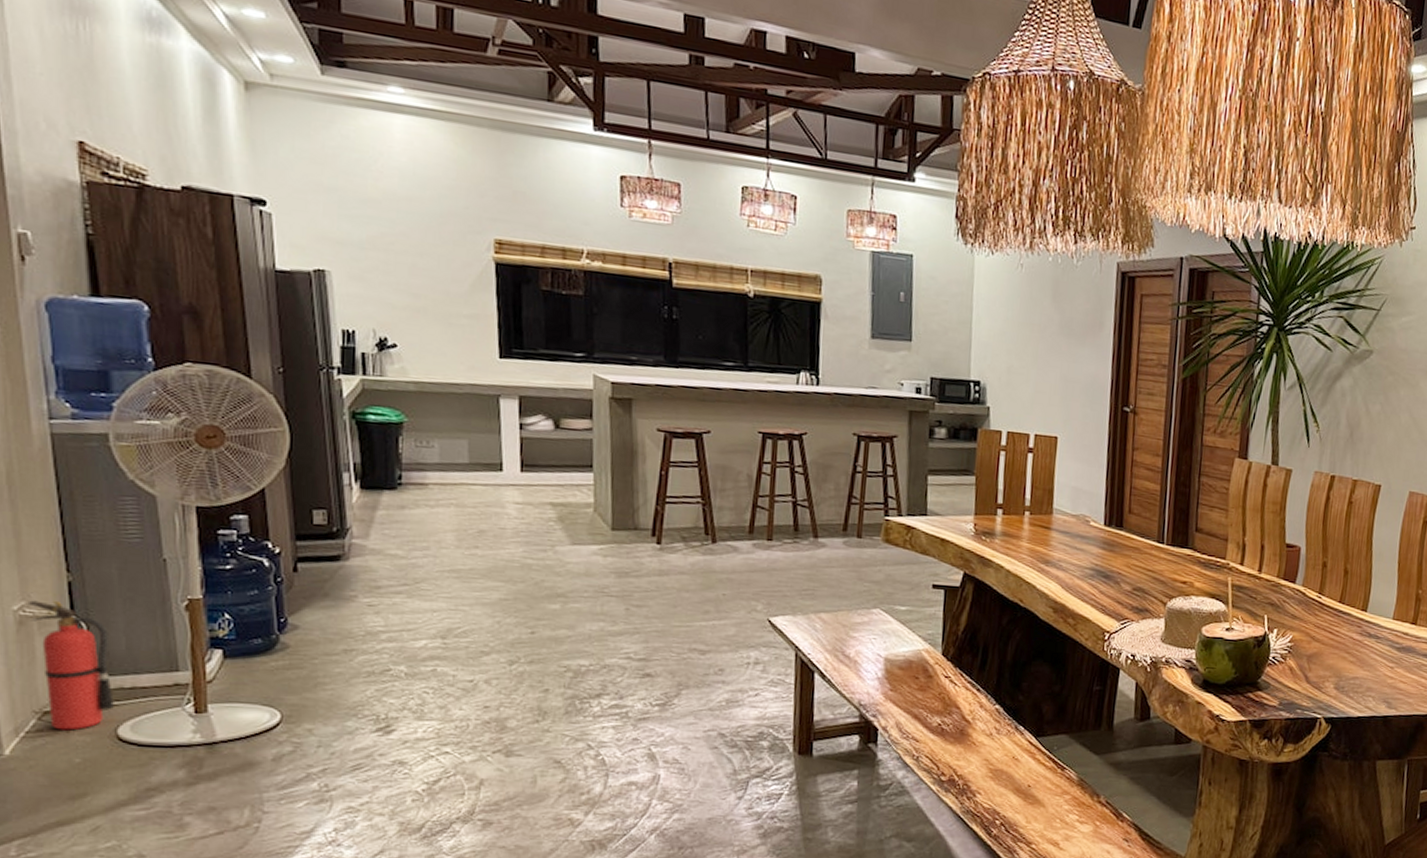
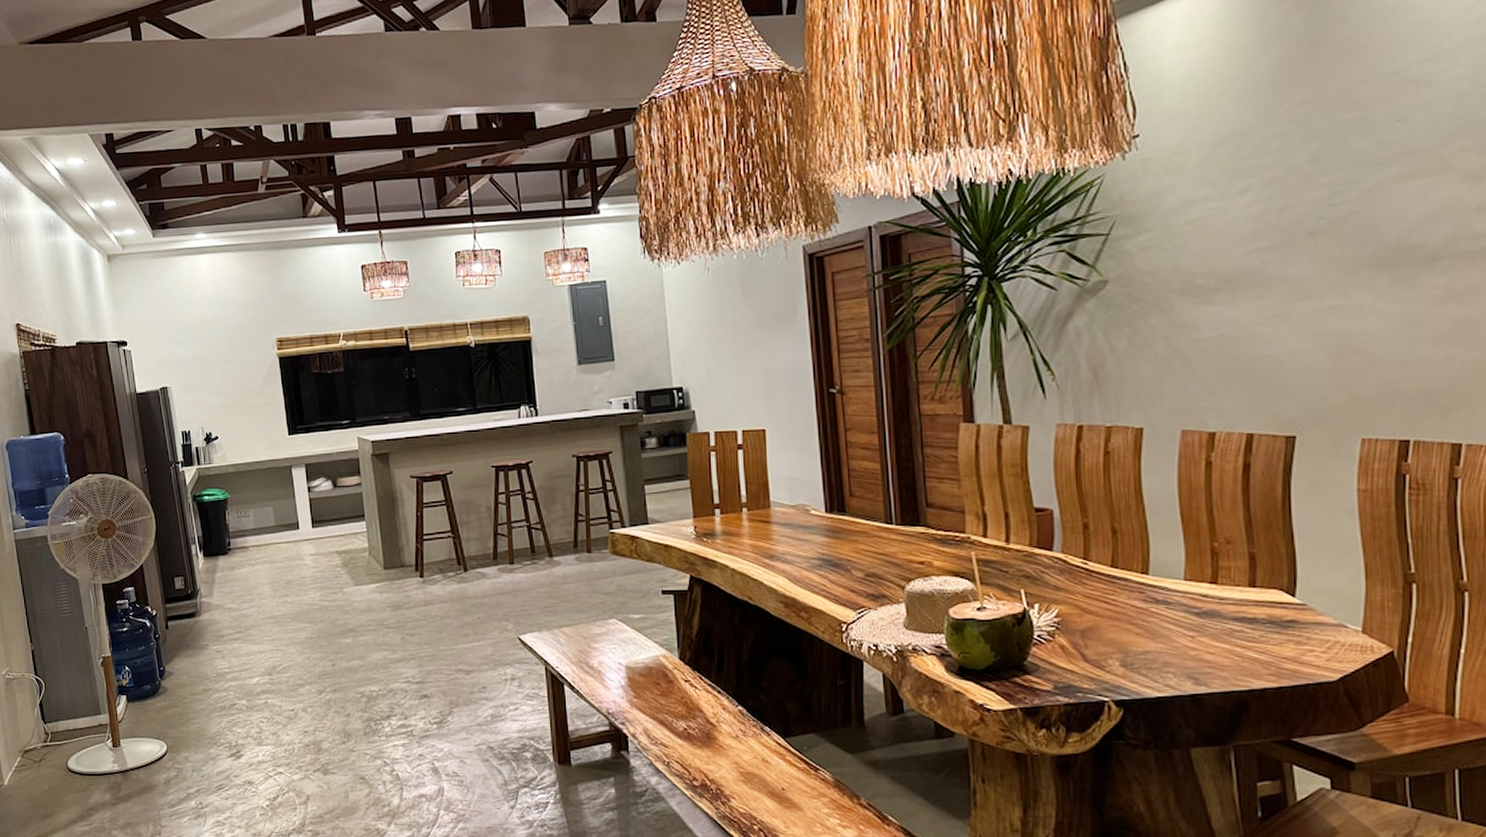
fire extinguisher: present [29,600,114,731] -> none [11,665,64,765]

